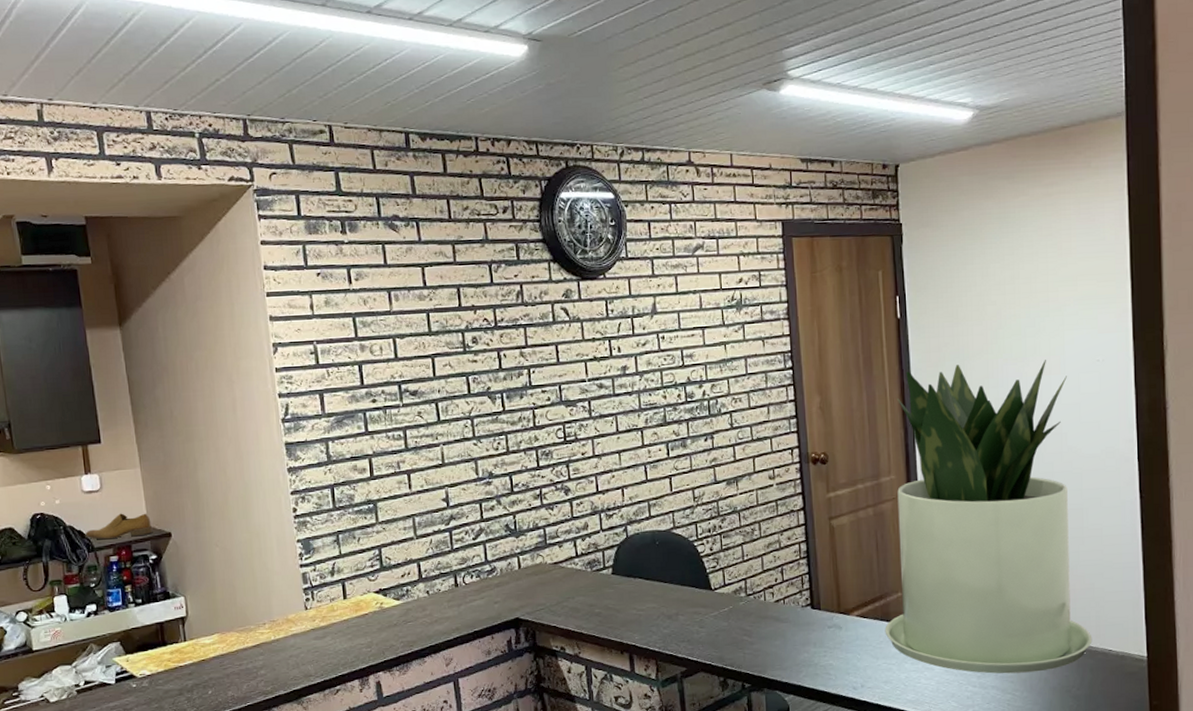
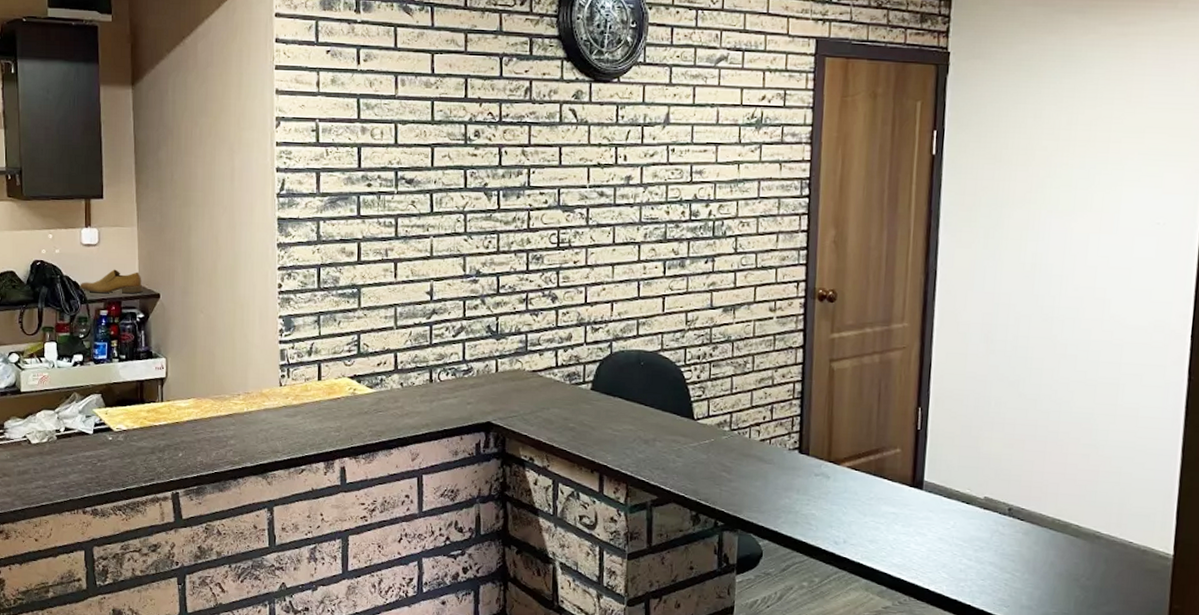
planter: present [885,360,1093,674] -> none [876,212,1119,554]

